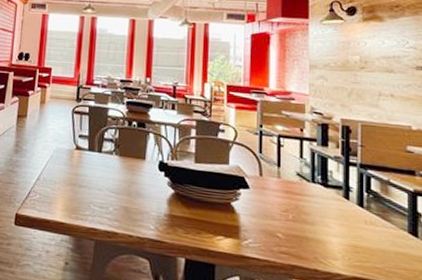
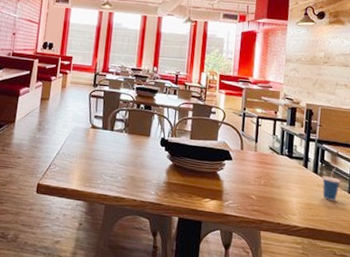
cup: none [369,200,396,243] -> present [322,168,341,201]

